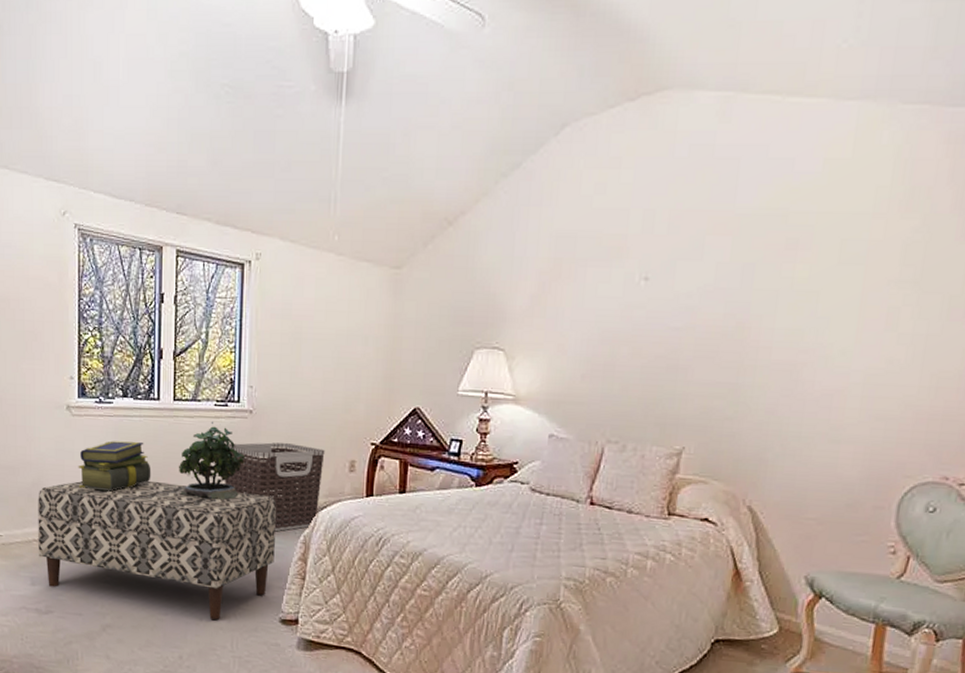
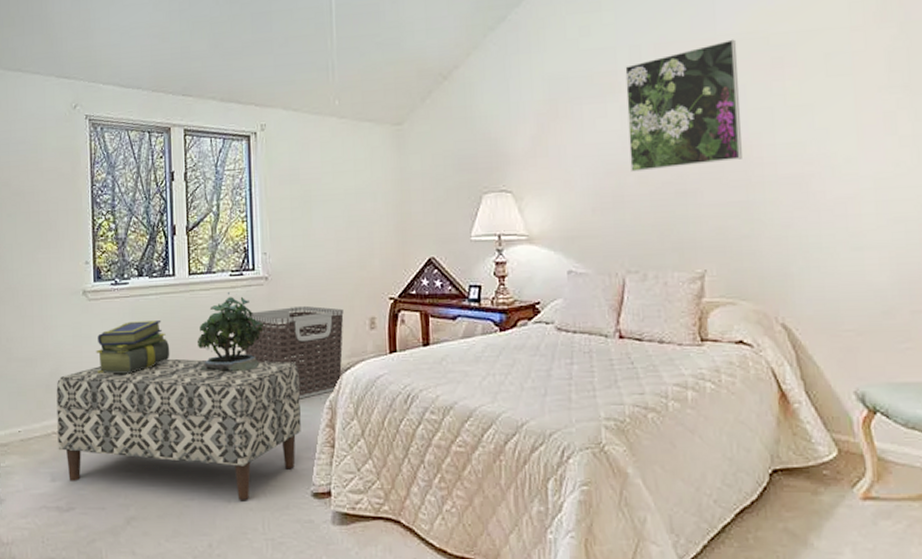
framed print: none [626,214,755,343] -> present [625,39,742,172]

